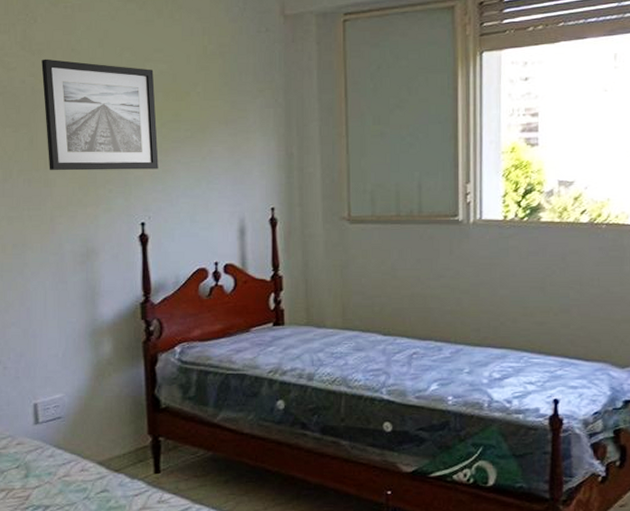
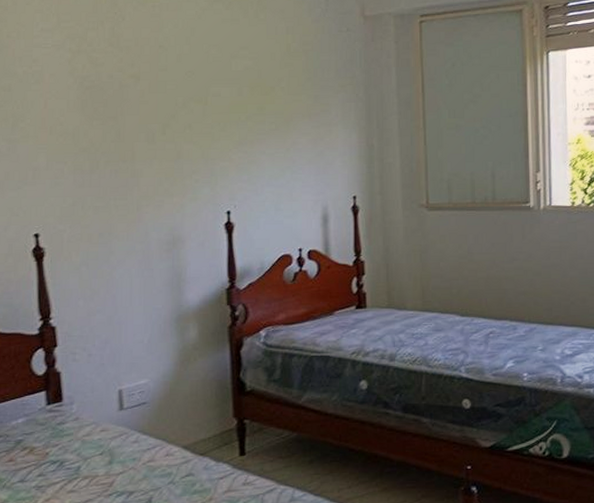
wall art: present [41,59,159,171] -> none [129,55,244,162]

